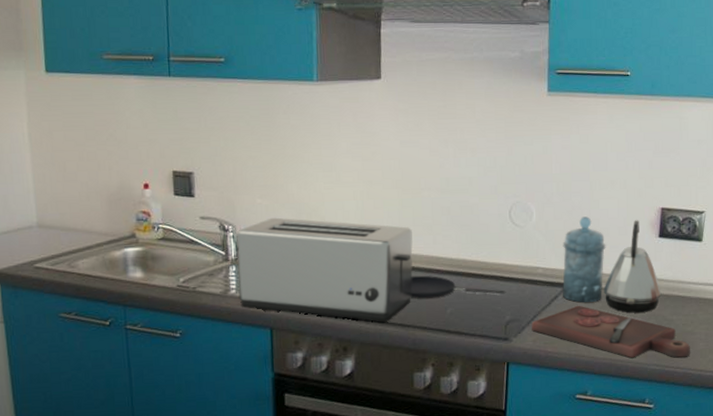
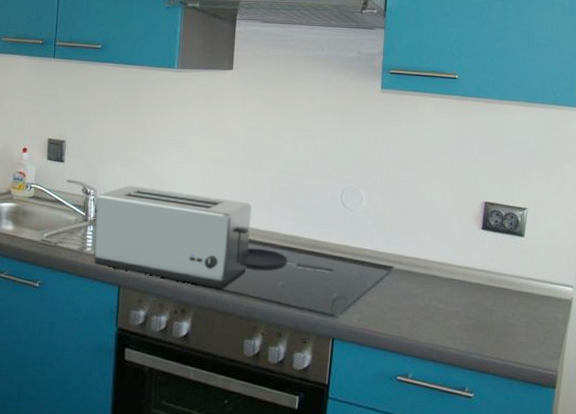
cutting board: present [532,305,690,358] -> none [357,288,511,349]
canister: present [562,216,606,303] -> none [388,205,431,287]
kettle: present [603,220,662,313] -> none [427,212,484,301]

